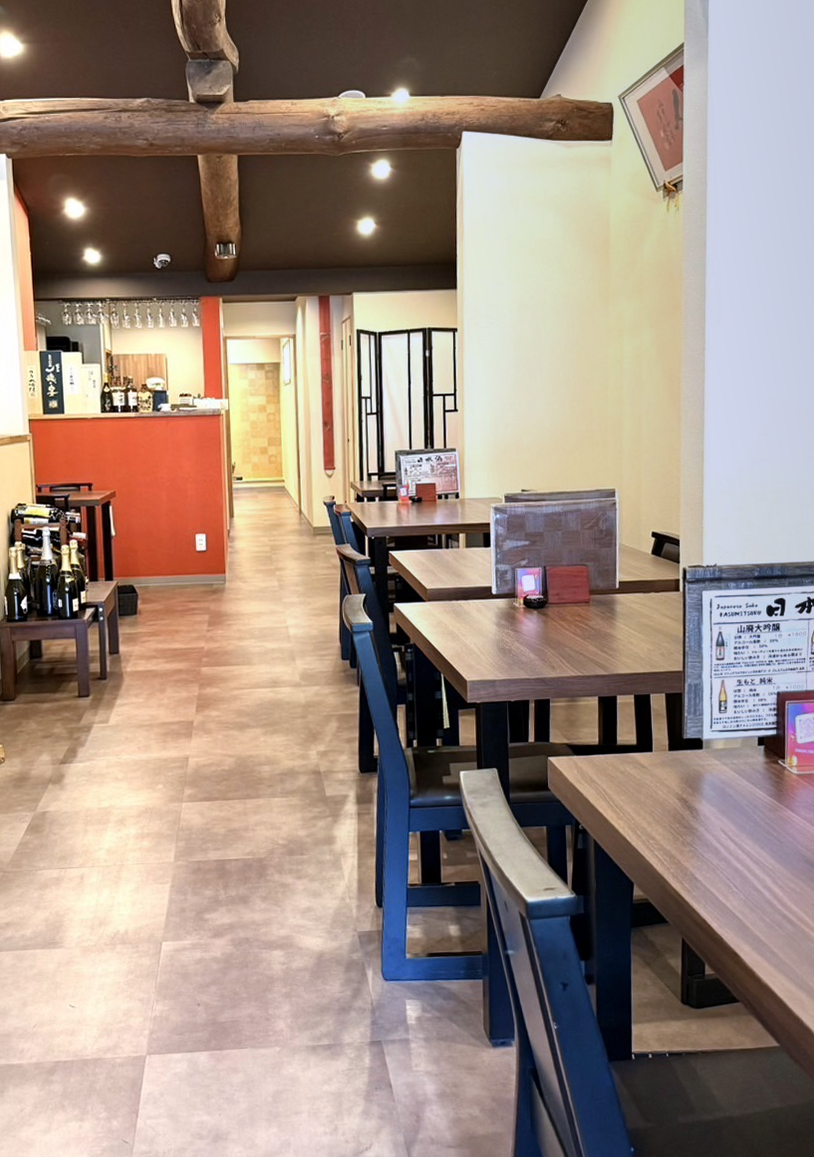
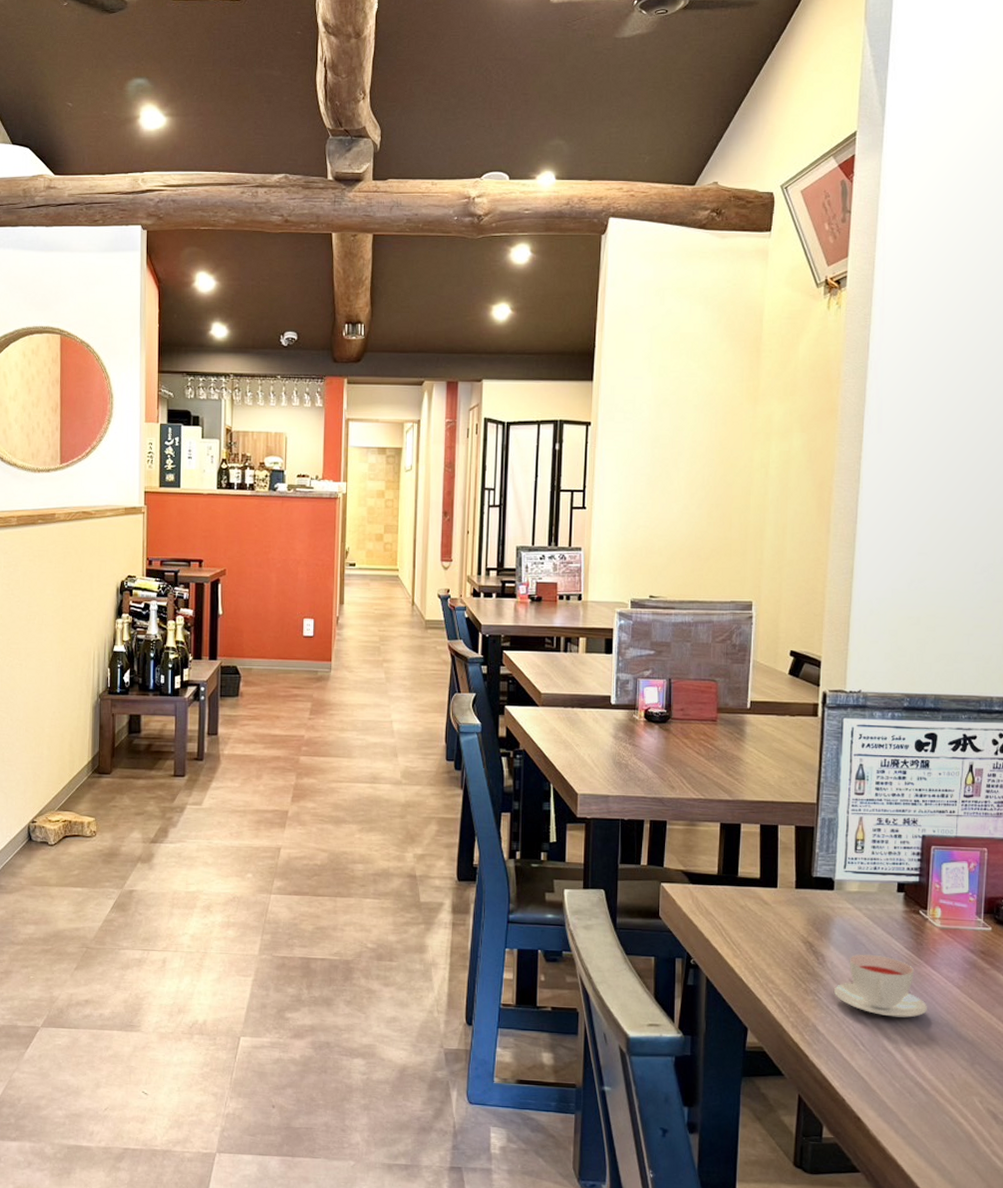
teacup: none [707,804,790,859] -> present [833,954,927,1018]

